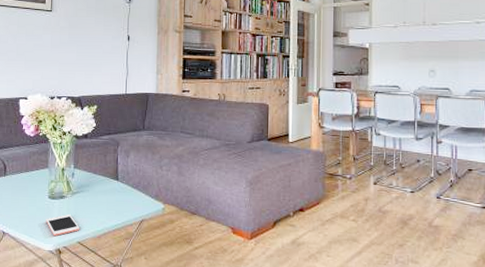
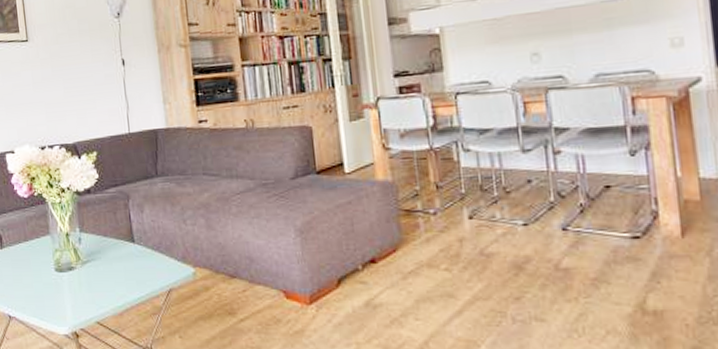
cell phone: present [46,214,79,237] -> none [55,289,96,317]

